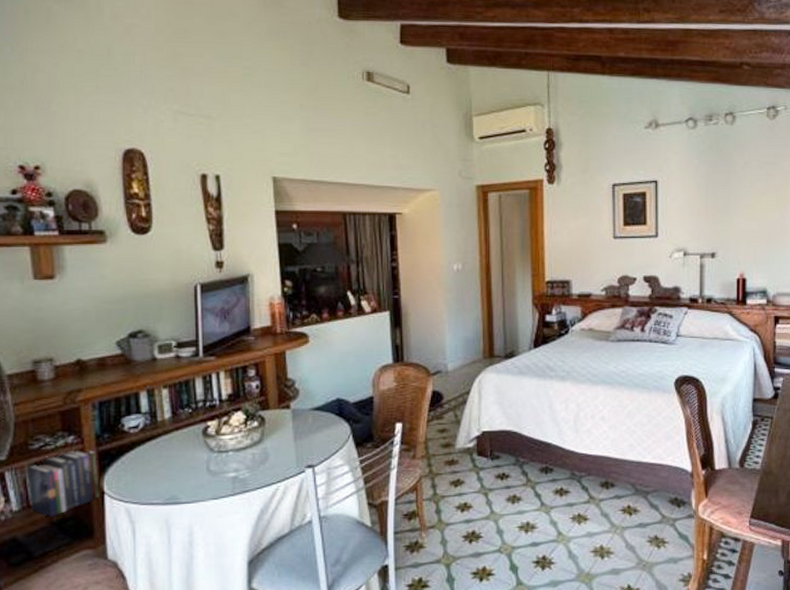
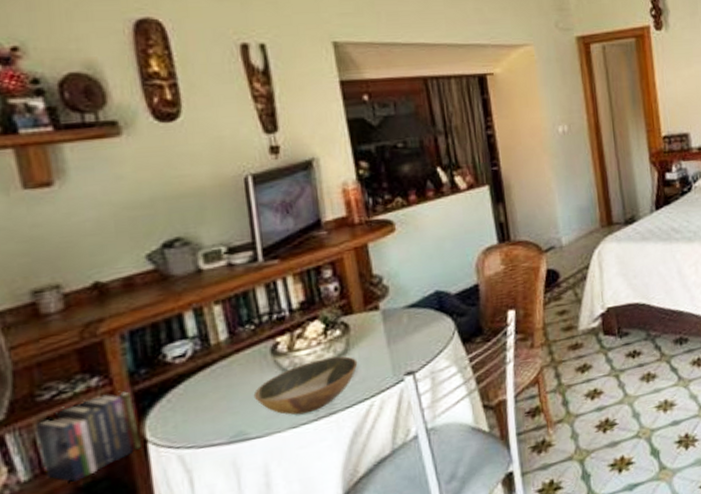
bowl: none [186,444,269,489] -> present [253,356,358,415]

